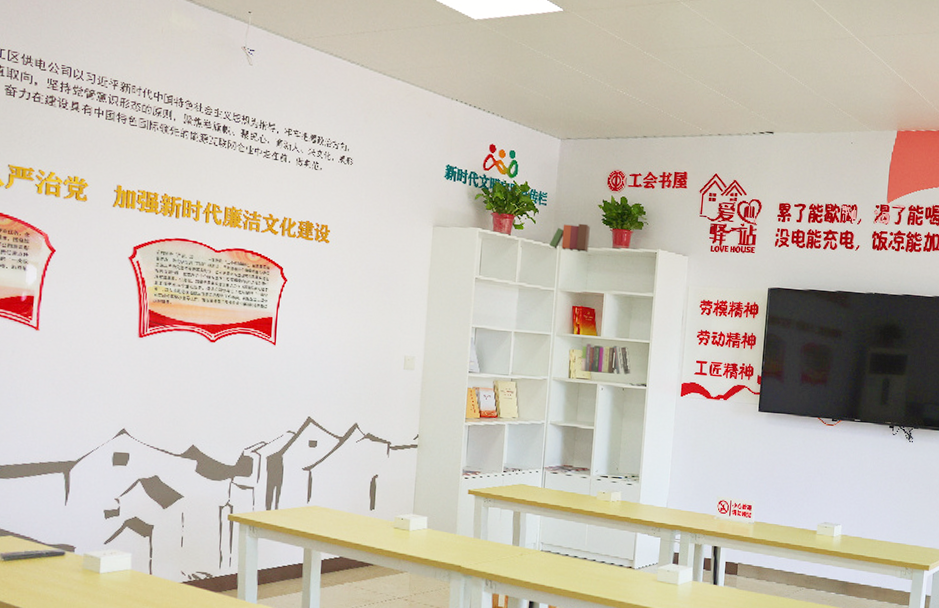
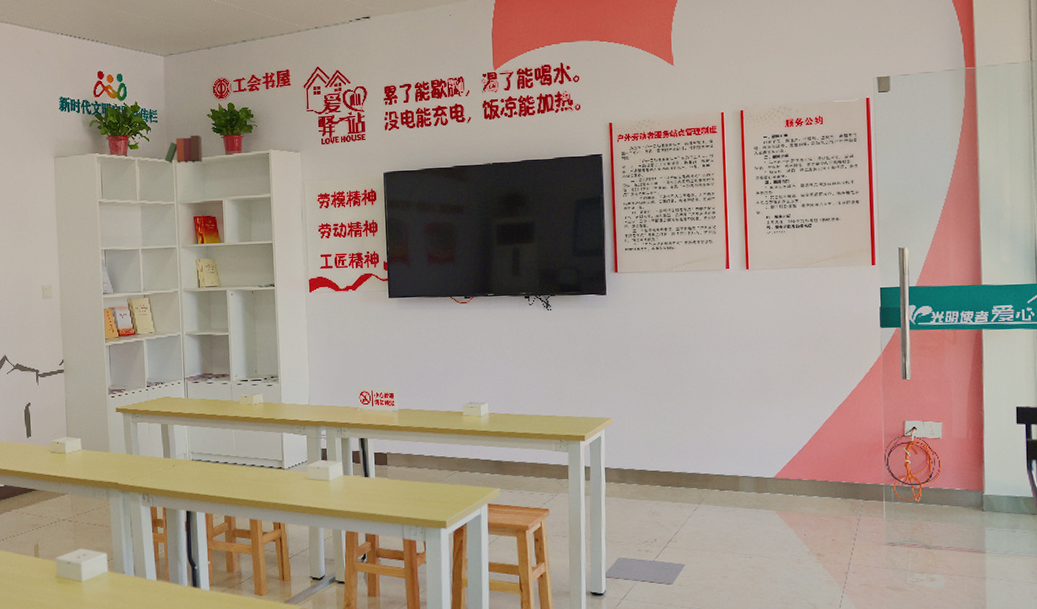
books: present [581,343,631,375] -> none [208,250,258,279]

